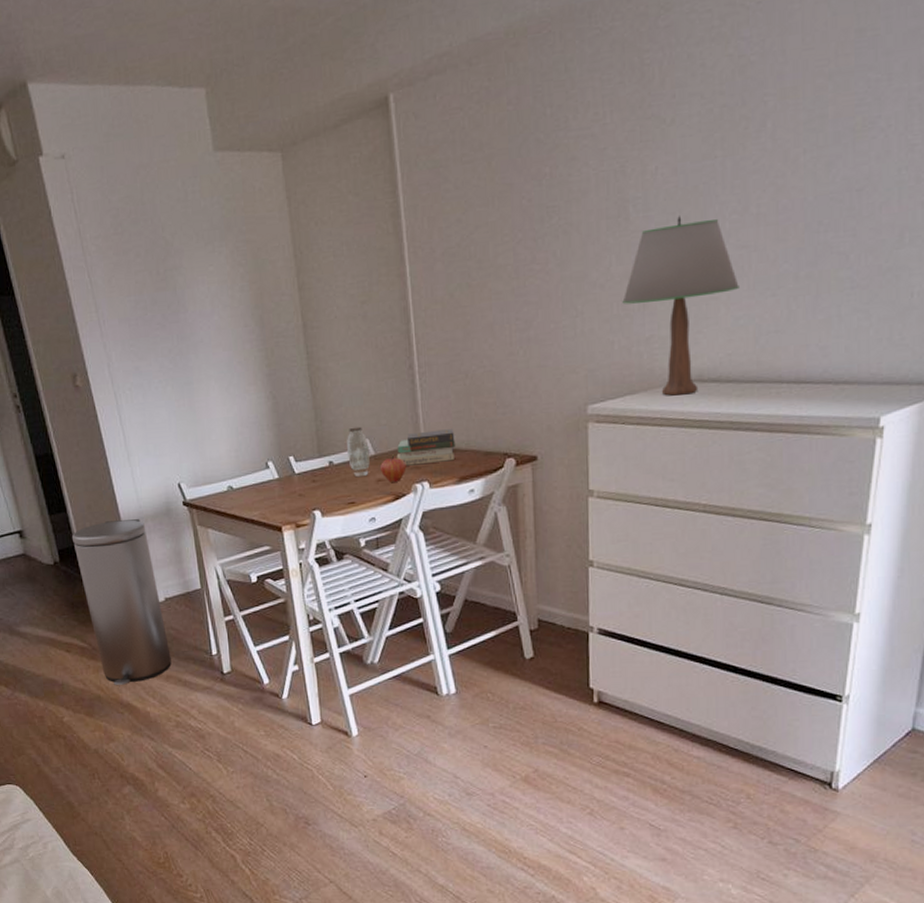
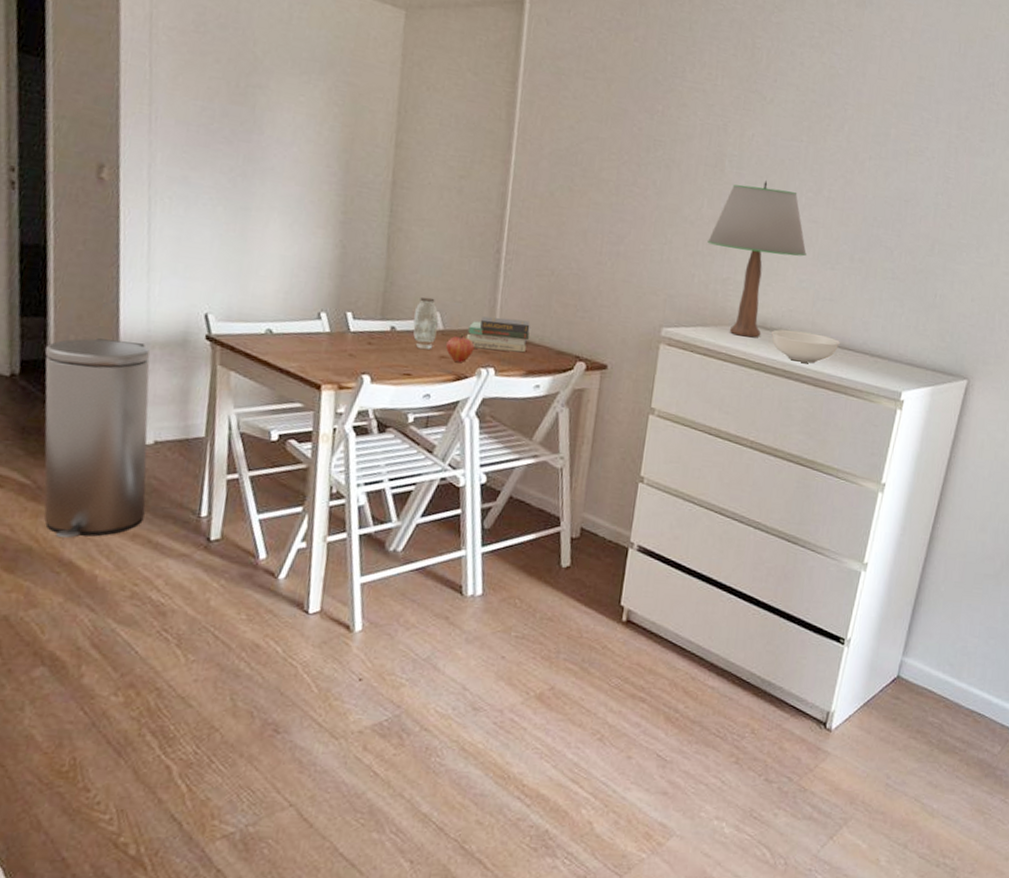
bowl: none [711,373,794,410] -> present [771,329,840,364]

